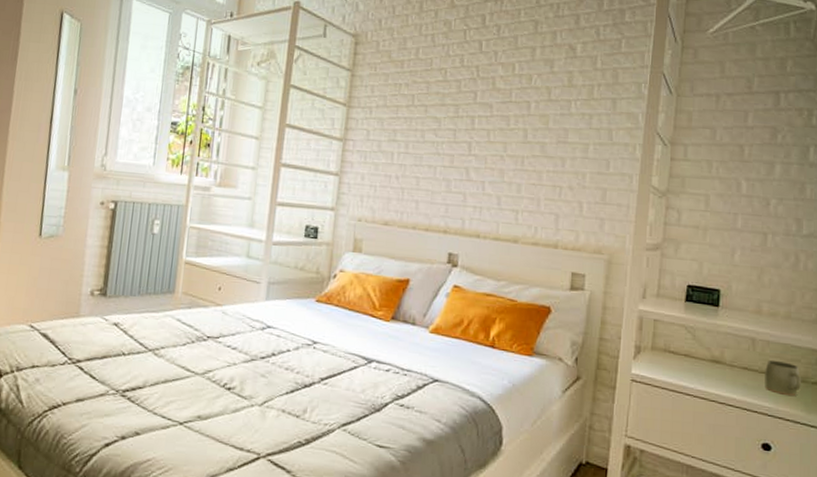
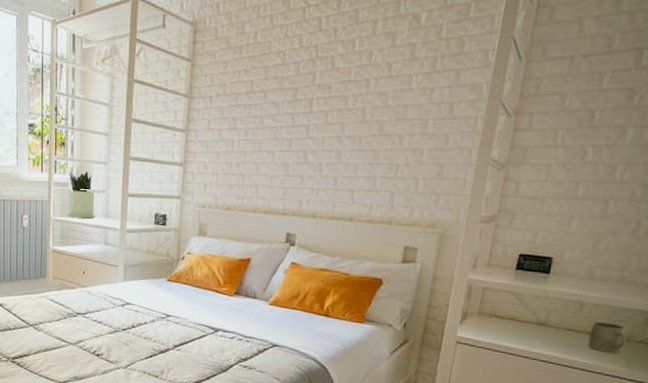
planter: none [204,174,240,228] -> present [66,171,96,219]

